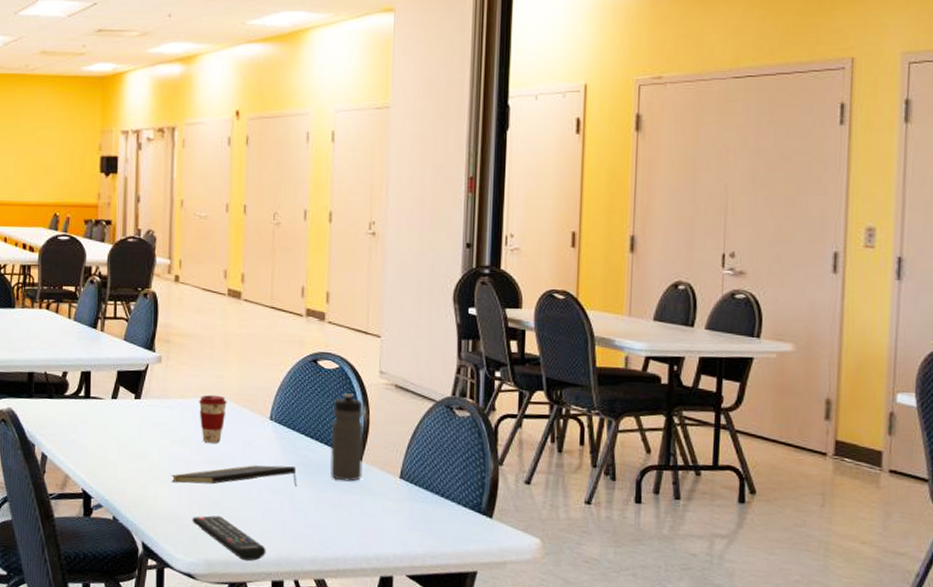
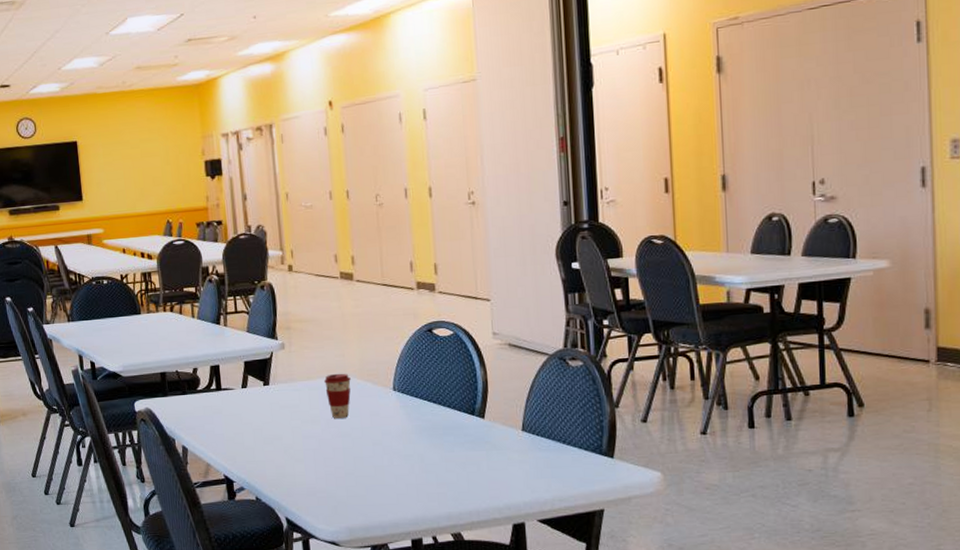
notepad: present [171,465,298,487] -> none [306,432,426,460]
remote control: present [192,515,266,561] -> none [330,484,403,524]
water bottle: present [330,393,364,482] -> none [451,357,486,440]

